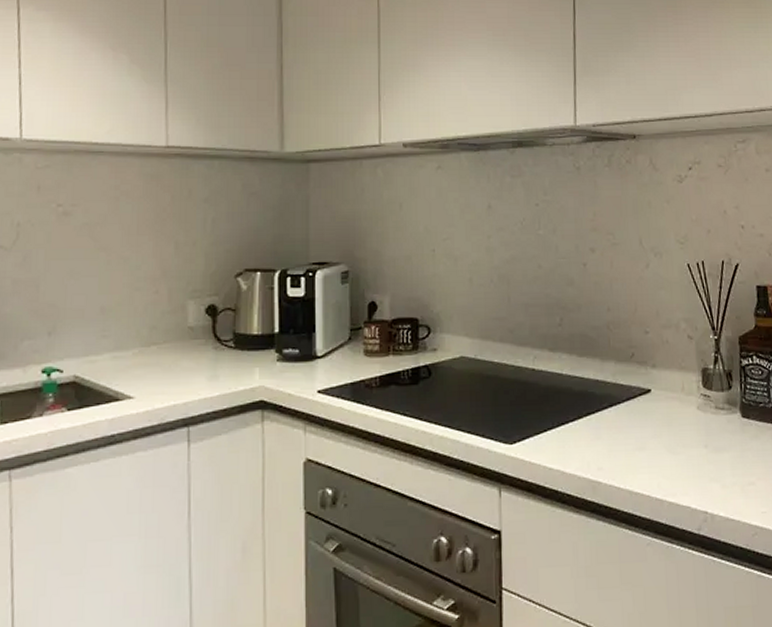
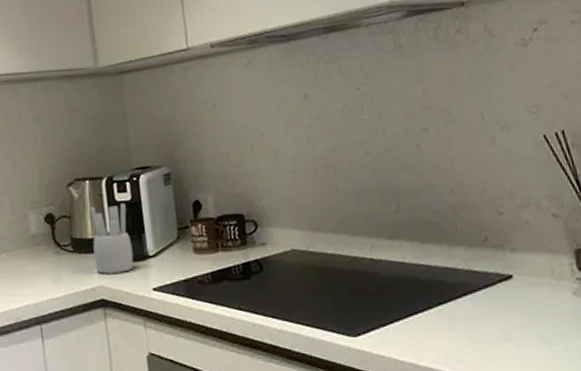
utensil holder: none [257,299,301,373] -> present [90,203,134,274]

